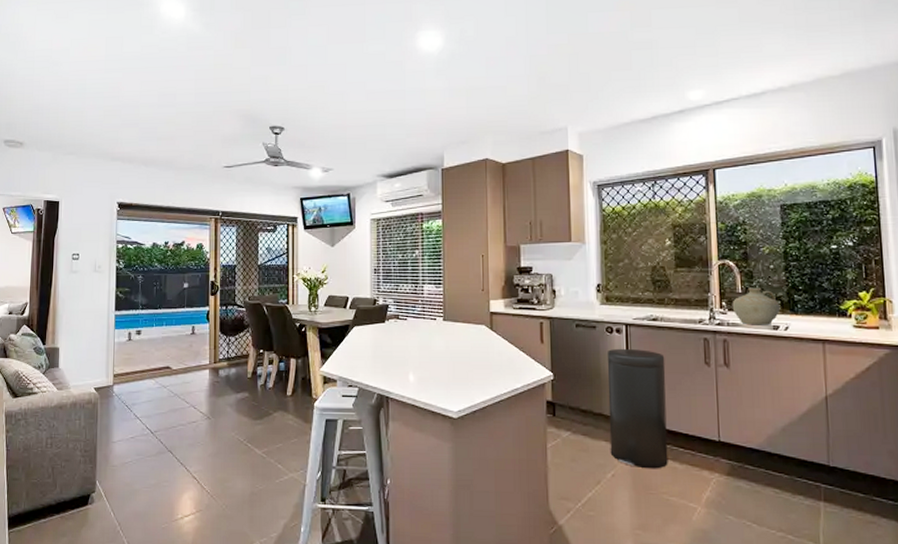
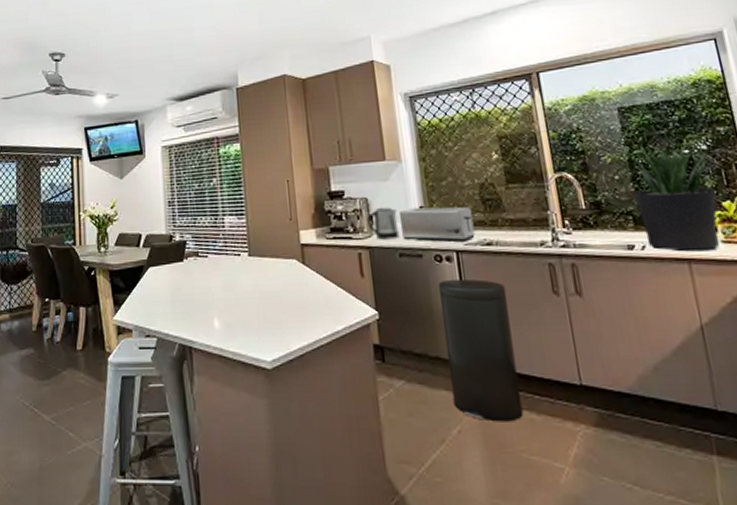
kettle: none [550,283,578,312] -> present [367,207,400,240]
toaster: none [578,285,644,317] -> present [398,206,476,243]
ceramic jug: present [732,287,781,325] -> none [575,201,634,246]
planter: none [783,238,855,334] -> present [632,144,720,252]

